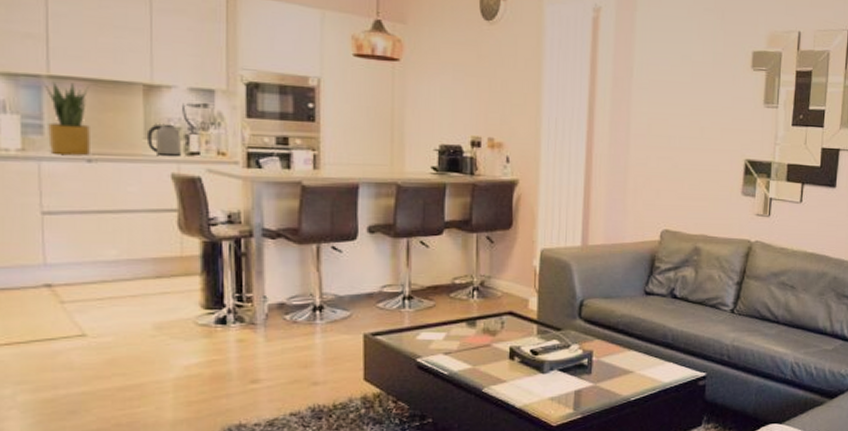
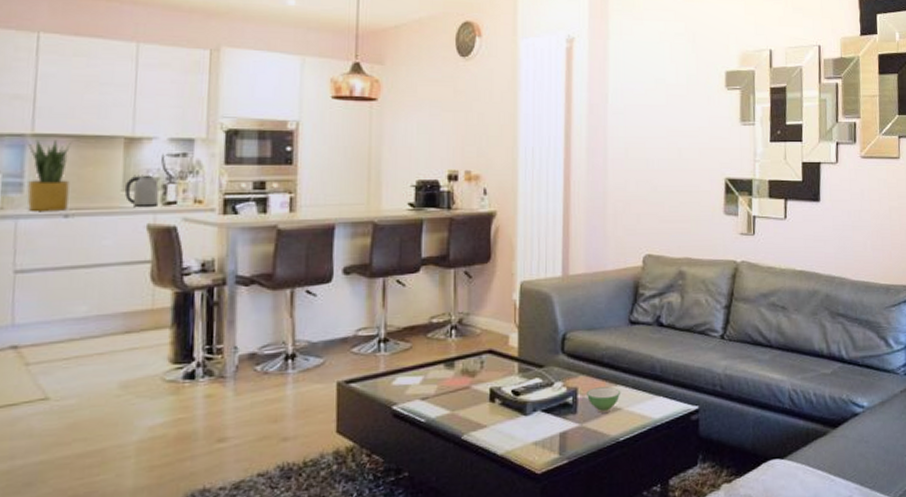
bowl: none [601,351,634,375] -> present [587,387,621,413]

